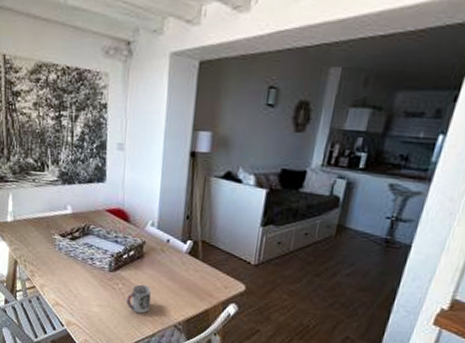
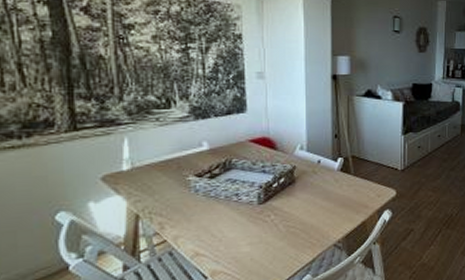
cup: present [126,284,151,314] -> none [281,210,306,242]

